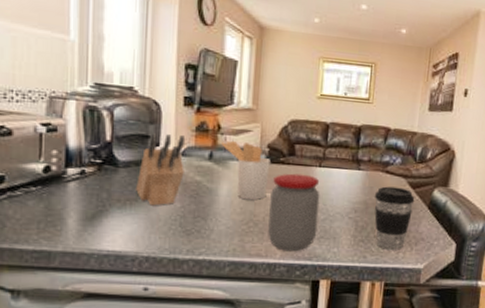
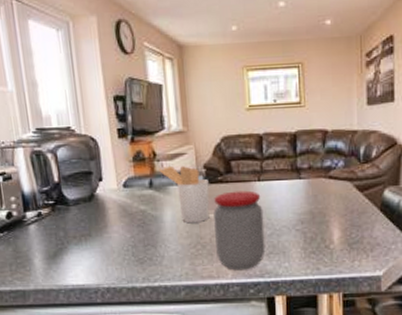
knife block: present [136,133,186,206] -> none [87,167,129,239]
coffee cup: present [374,186,415,250] -> none [319,192,364,259]

